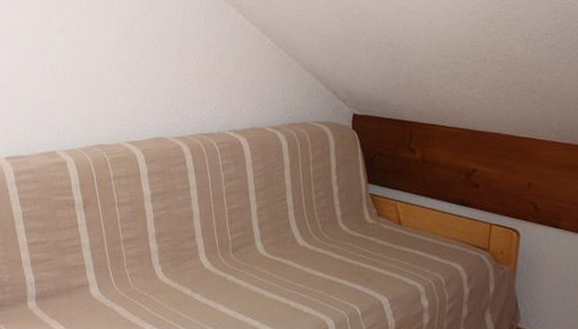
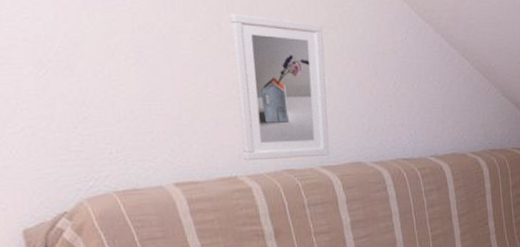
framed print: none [58,9,135,137] -> present [230,14,330,161]

